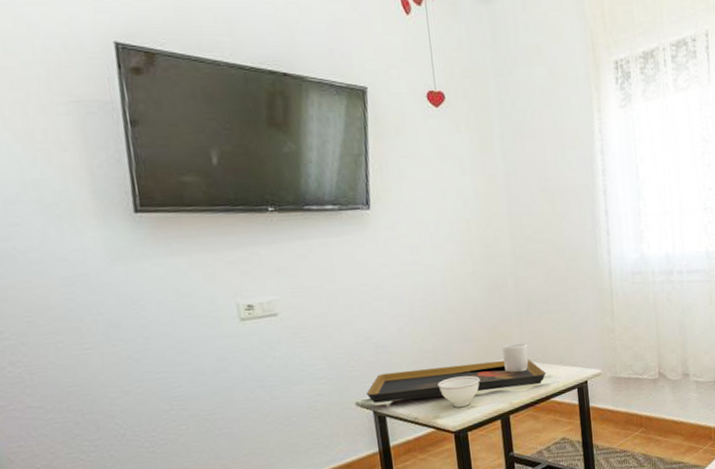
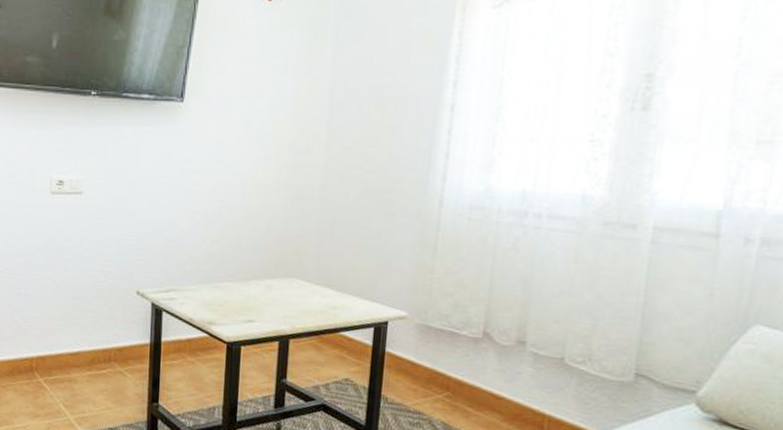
decorative tray: present [366,359,546,403] -> none [148,267,340,314]
bowl: present [438,375,480,408] -> none [219,285,264,320]
mug: present [502,343,529,373] -> none [293,262,325,296]

